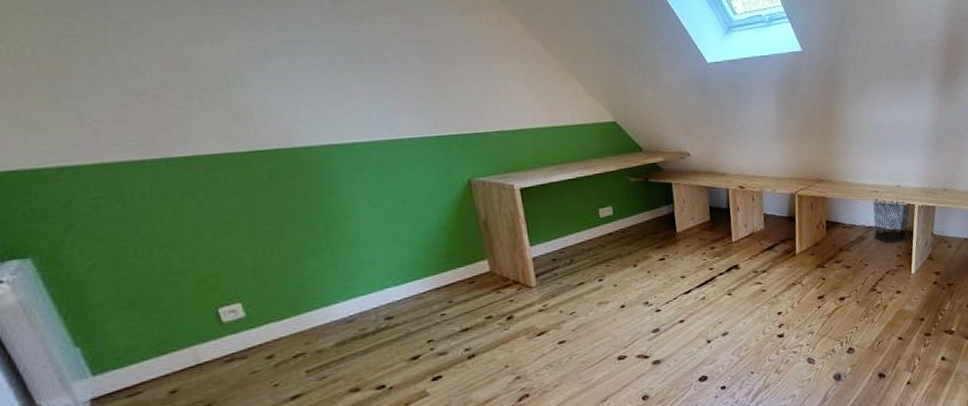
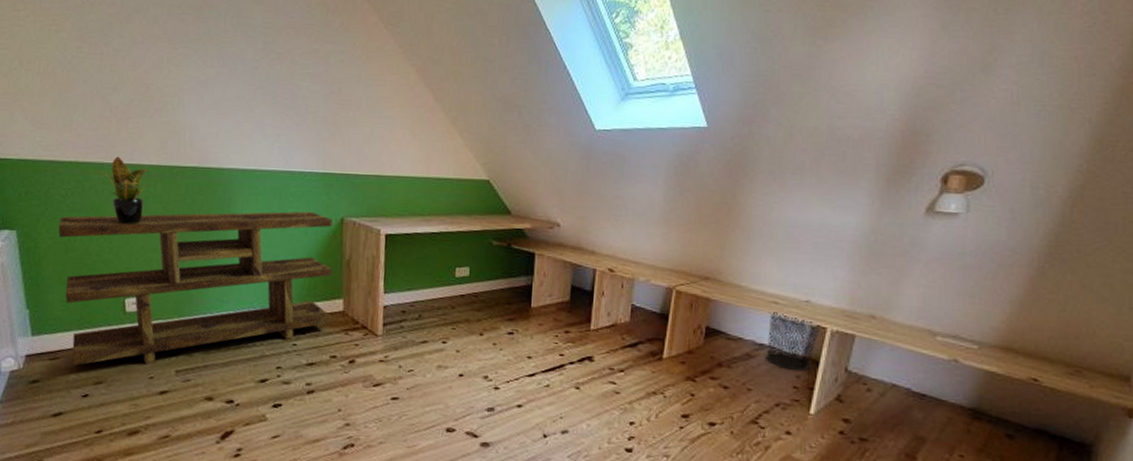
shelving unit: none [96,178,481,396] -> present [58,211,333,366]
potted plant: none [135,150,218,227] -> present [96,156,150,224]

